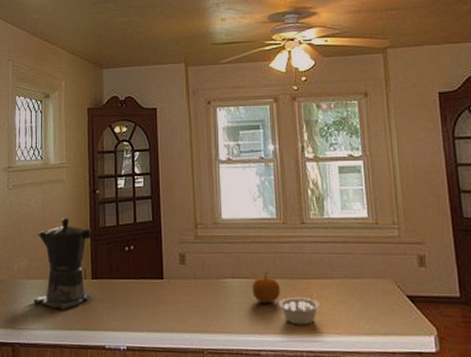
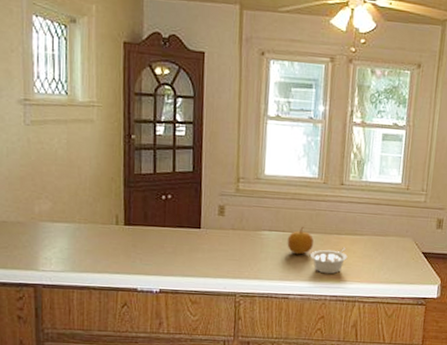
coffee maker: present [33,217,96,310] -> none [58,161,129,254]

